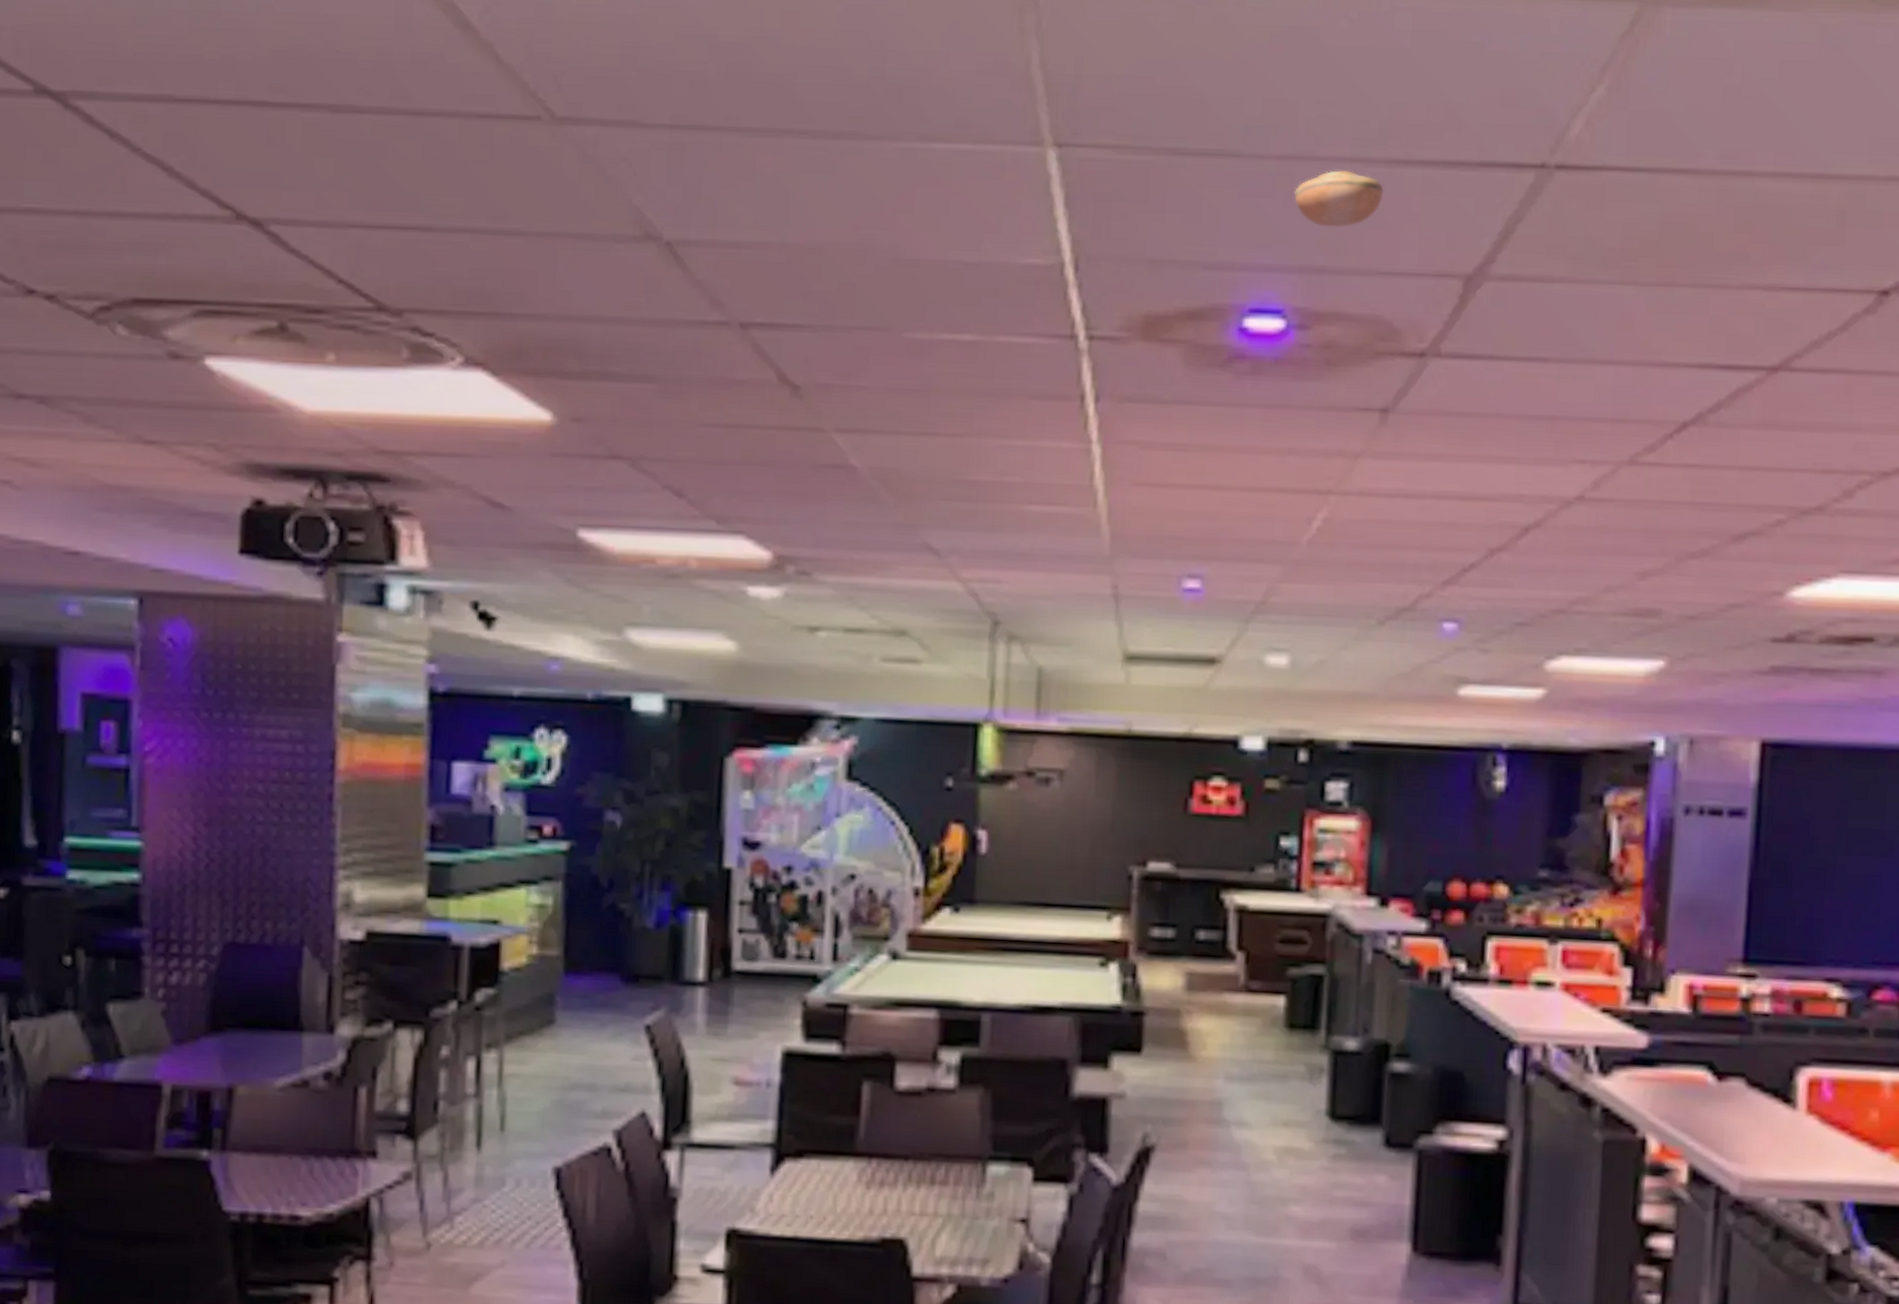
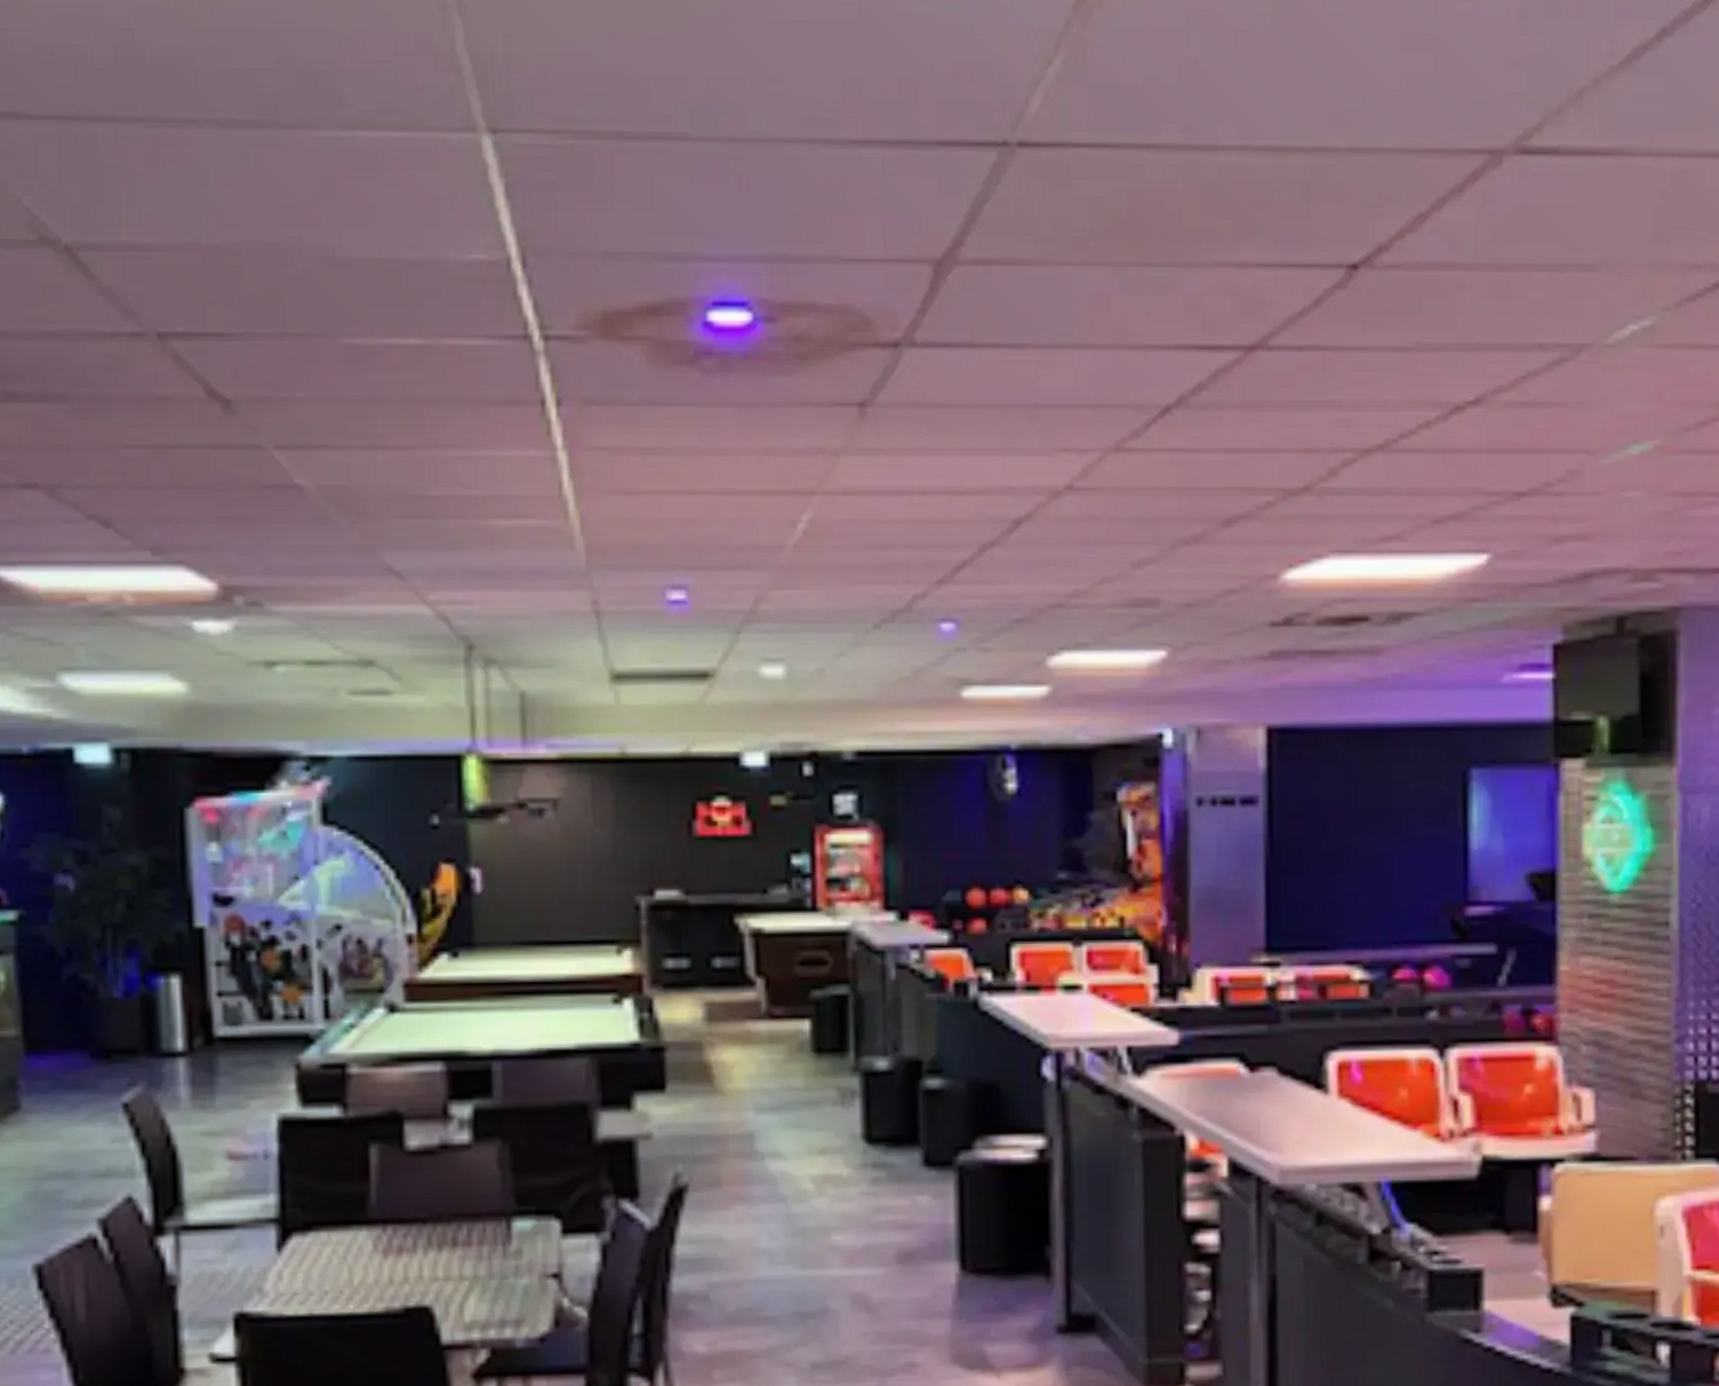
smoke detector: present [1294,170,1384,227] -> none [750,152,843,213]

